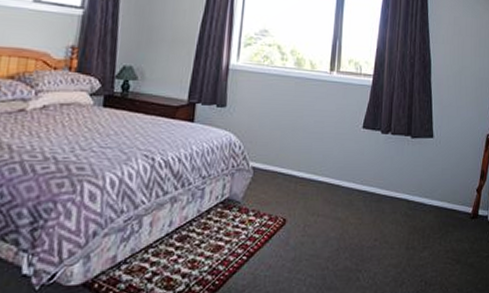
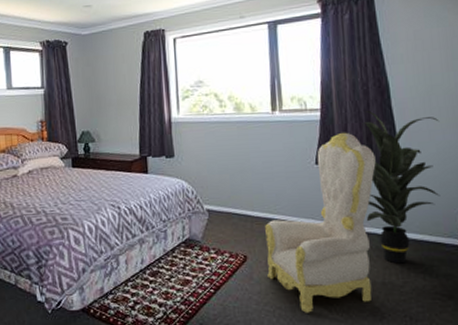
armchair: none [304,99,413,280] -> present [265,132,376,313]
indoor plant: none [399,82,465,229] -> present [365,111,441,264]

